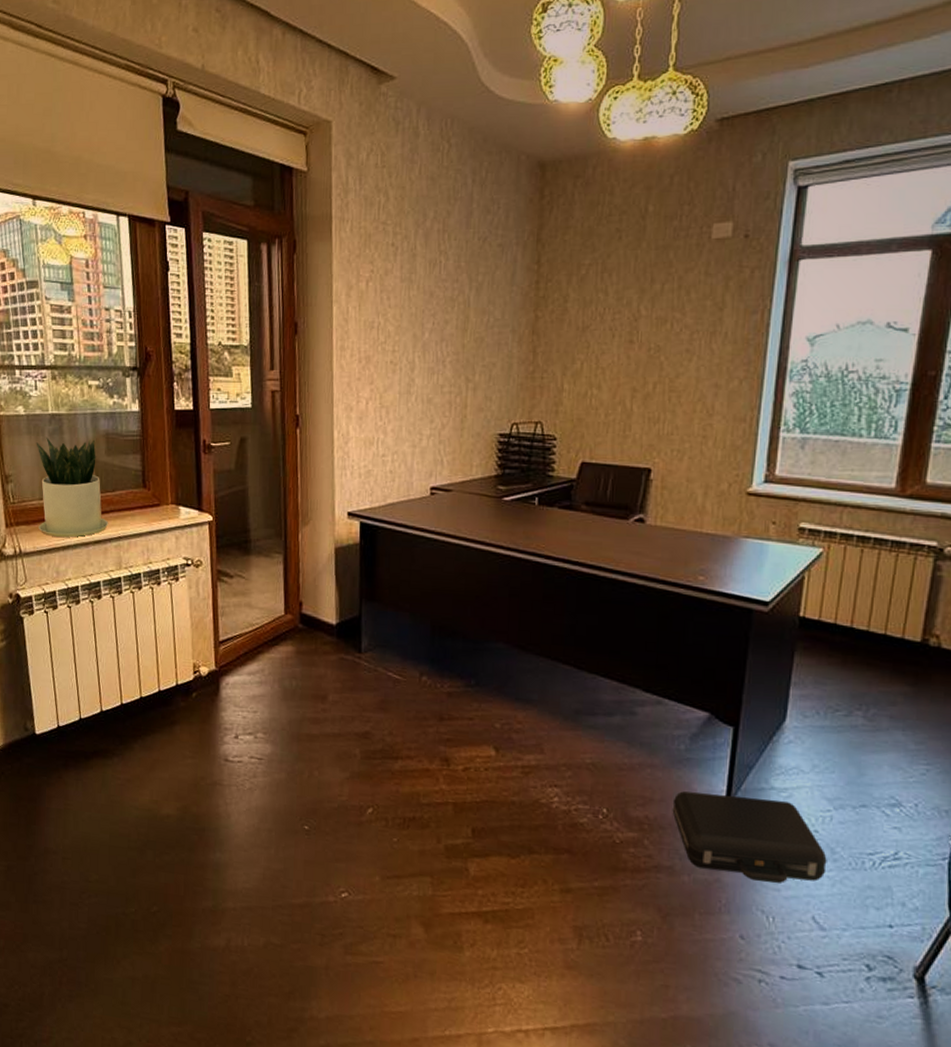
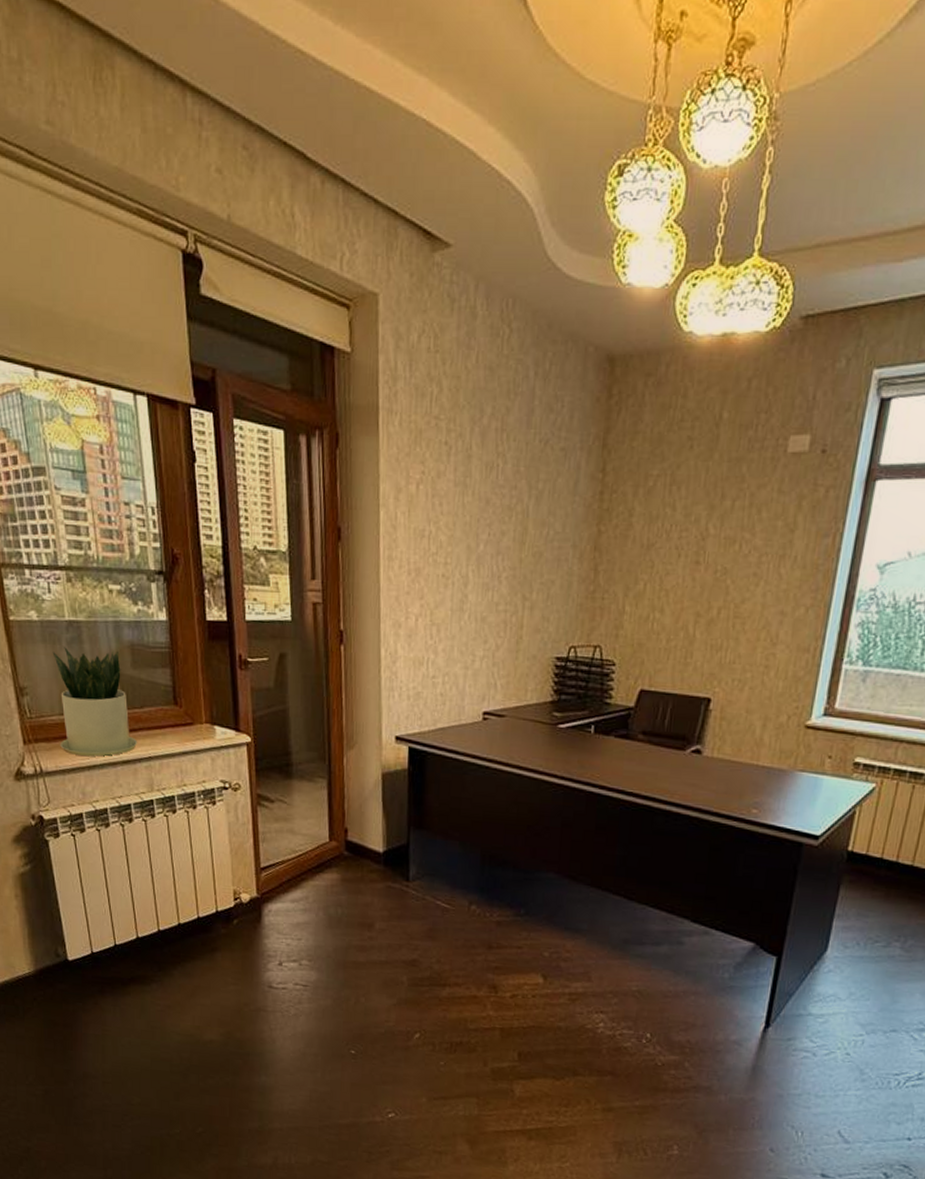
briefcase: present [672,791,827,883] -> none [713,1017,856,1102]

